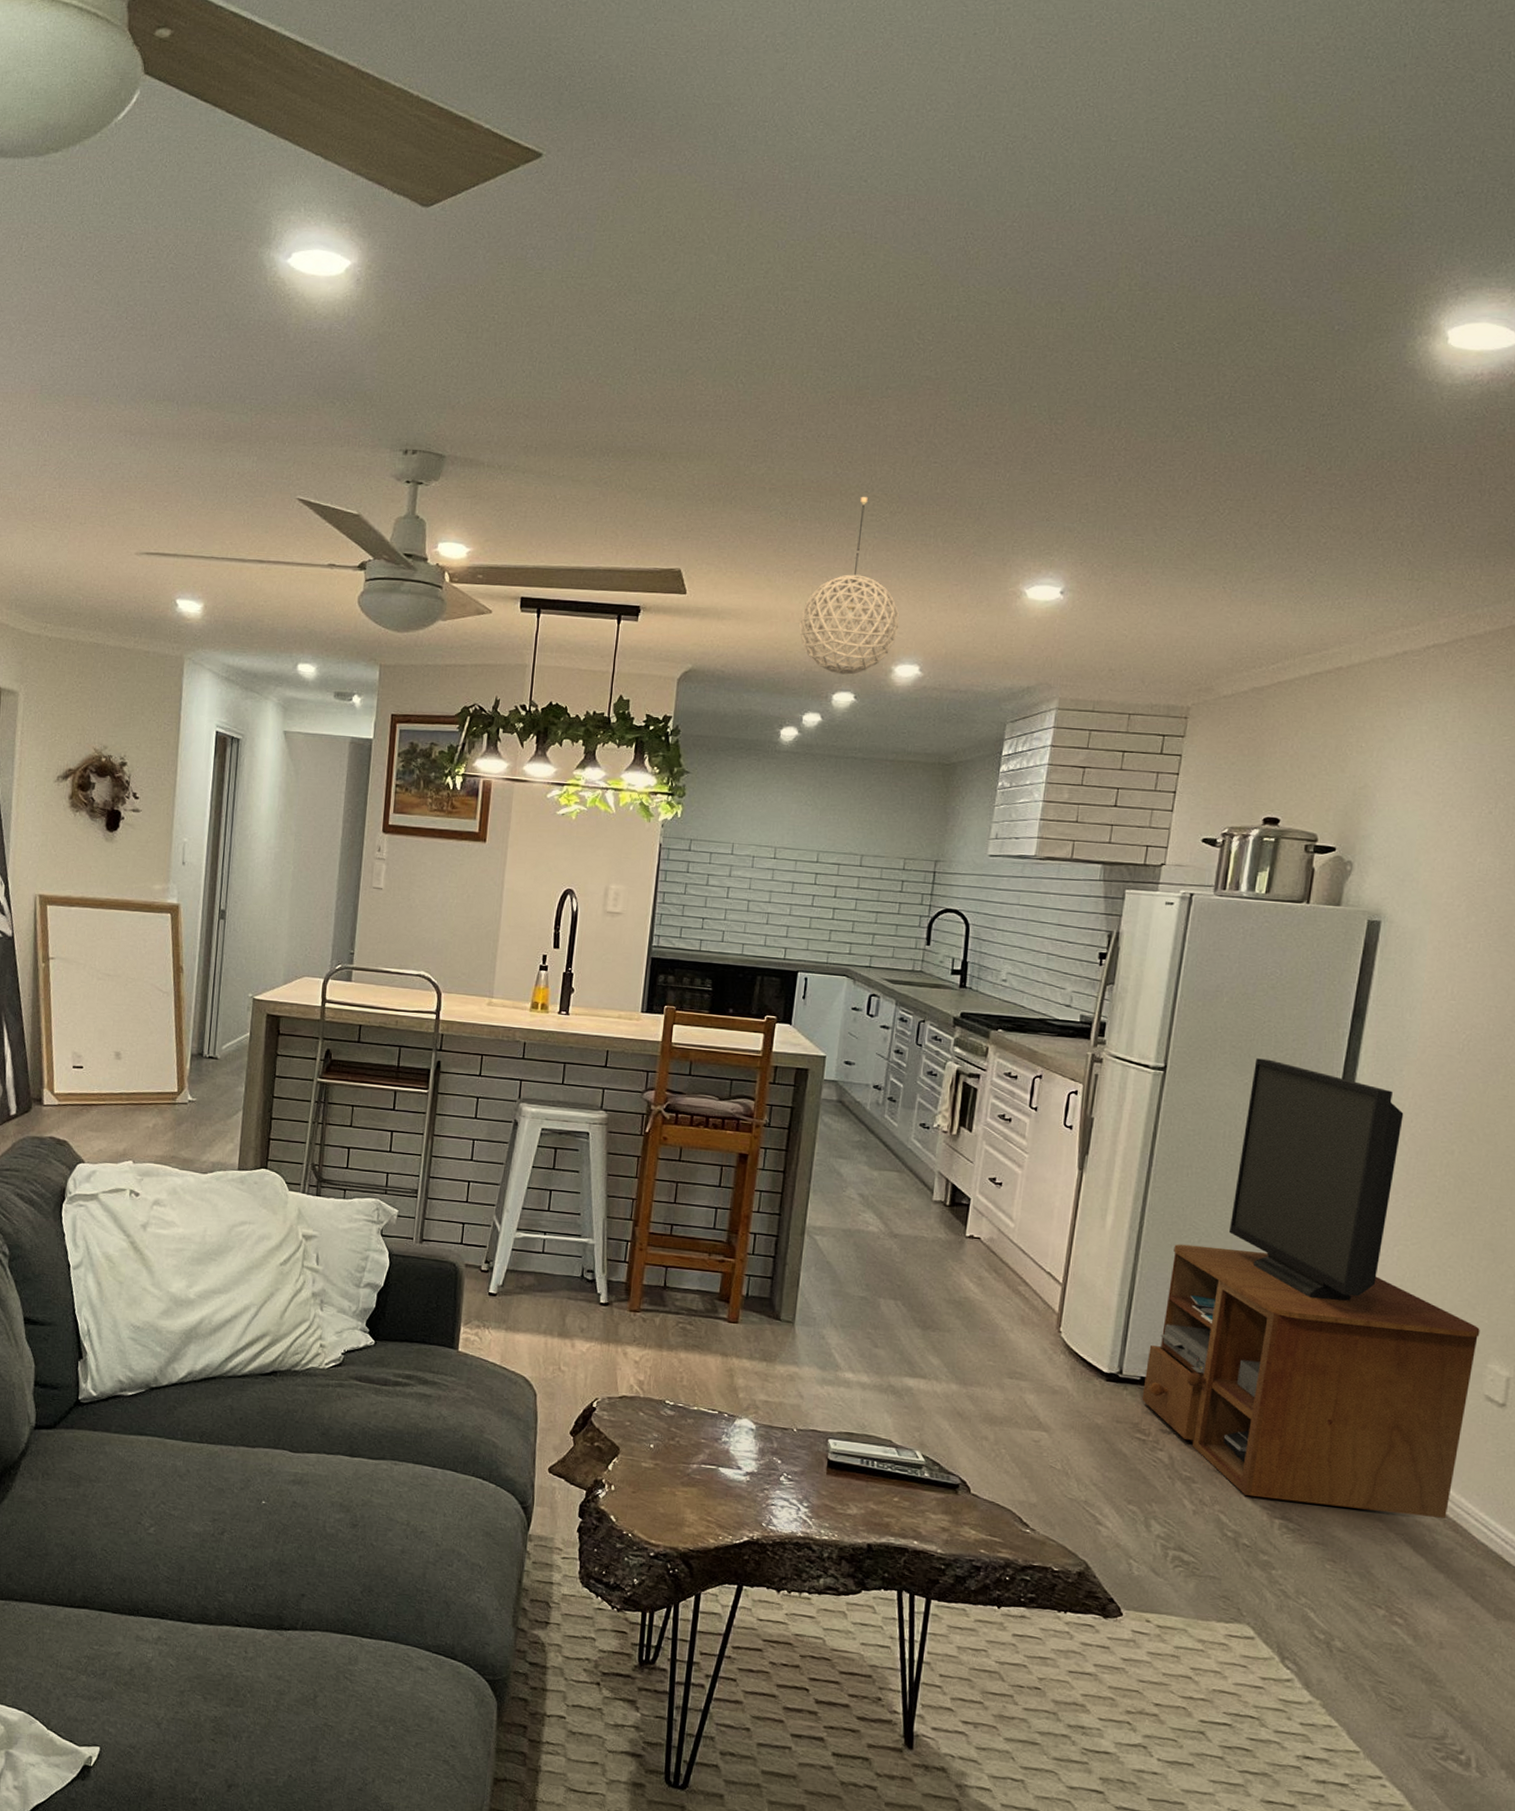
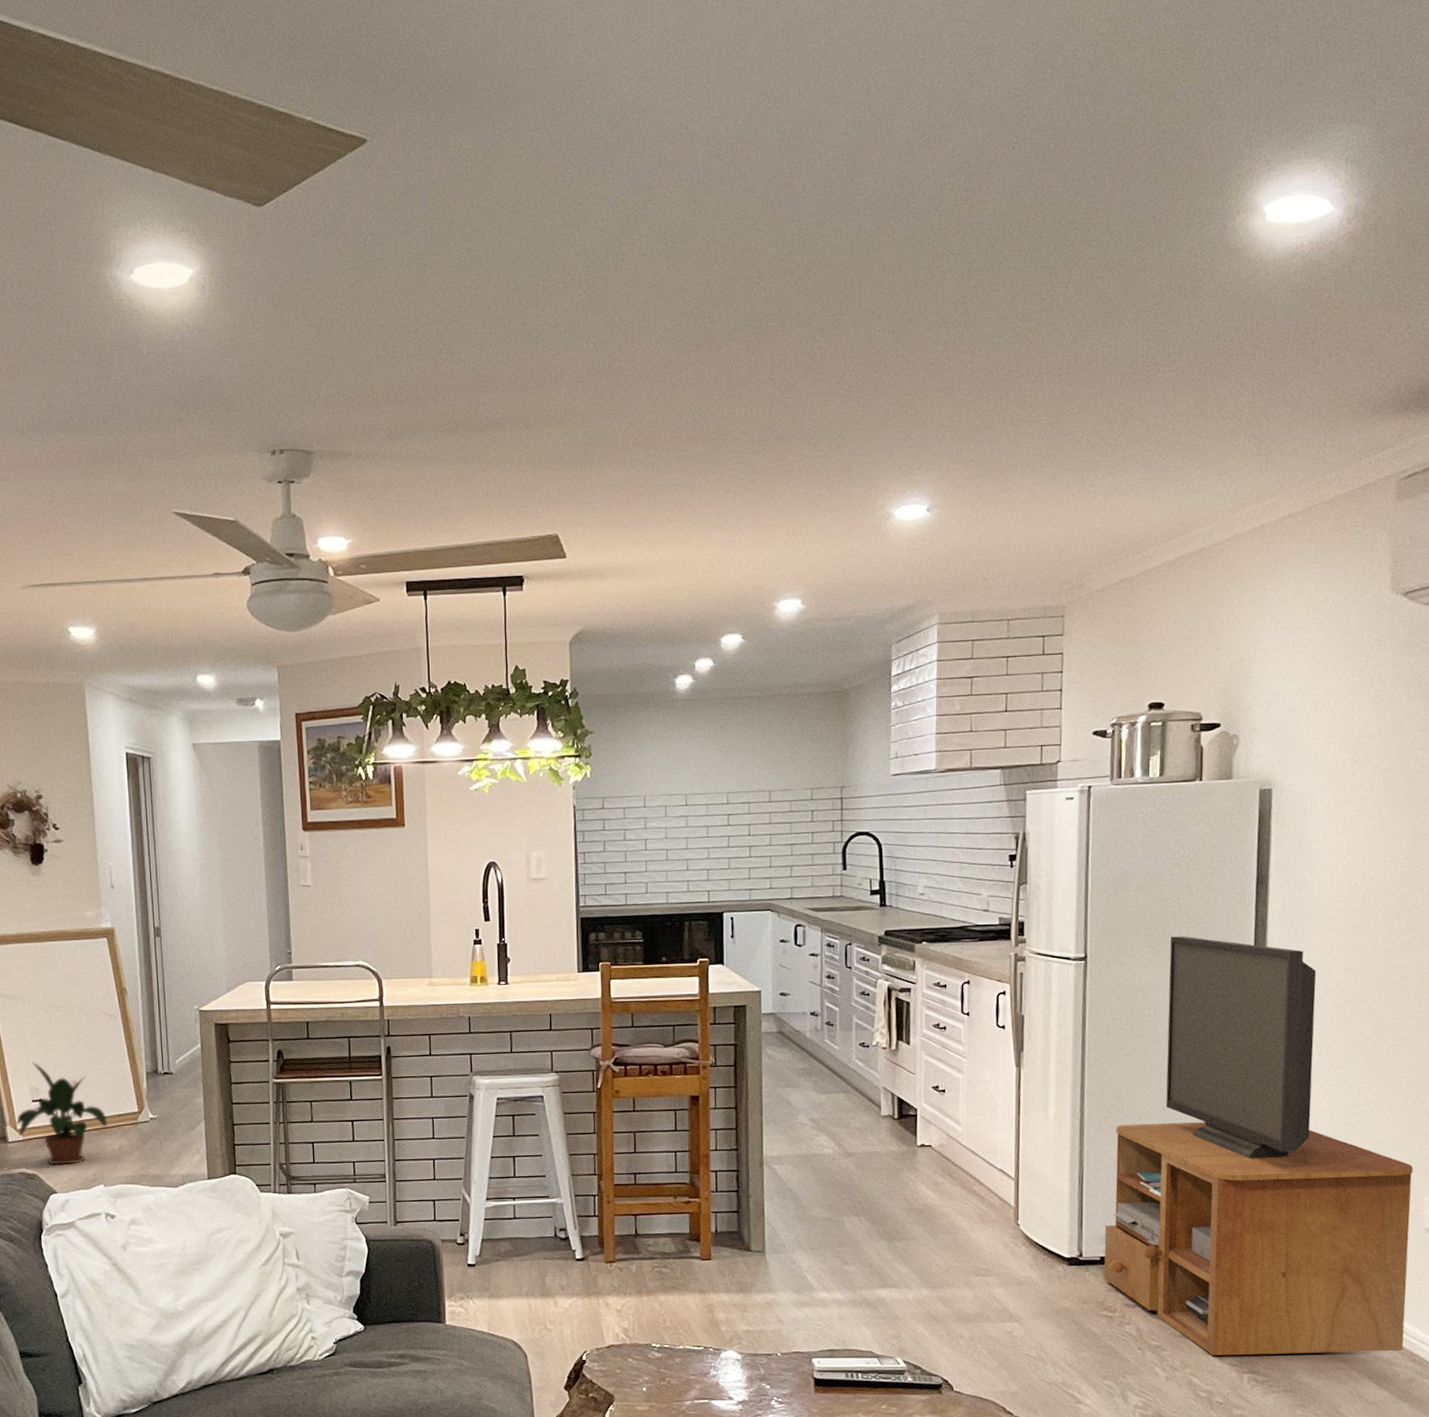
potted plant: none [54,1028,146,1136] -> present [16,1062,108,1165]
pendant light: present [799,496,900,675] -> none [680,439,776,618]

